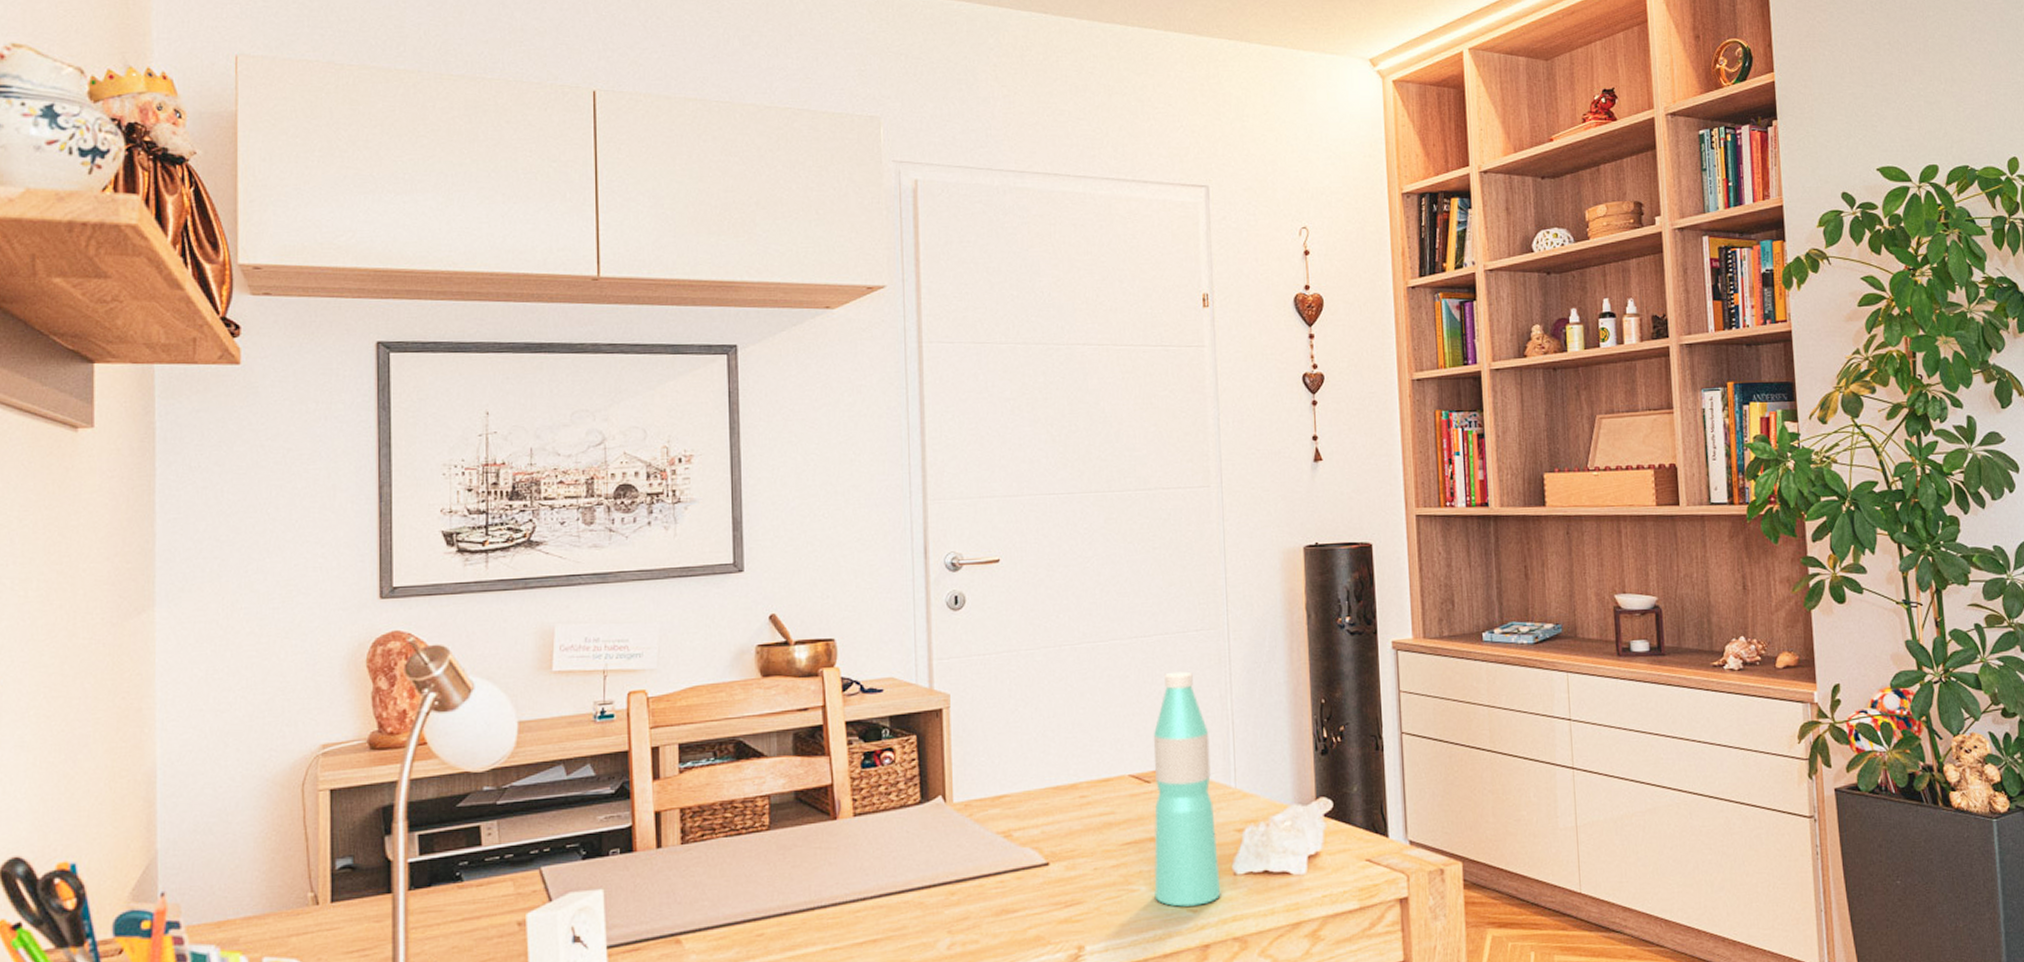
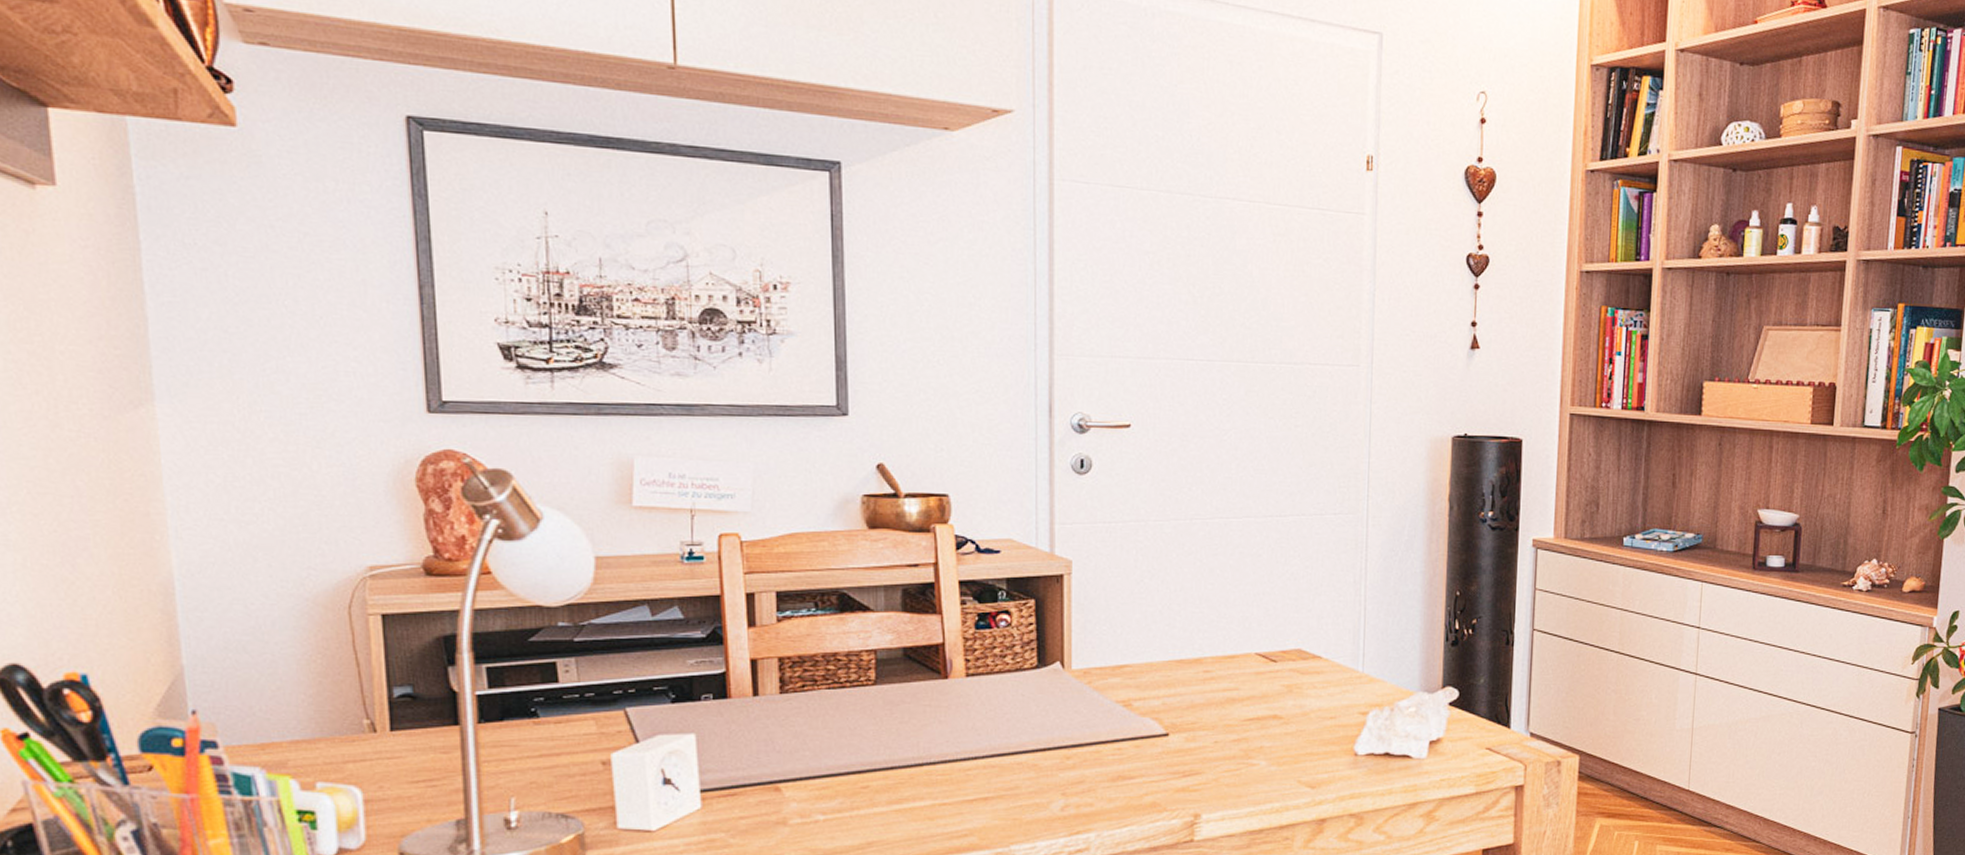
water bottle: present [1153,671,1221,907] -> none [1274,554,1341,782]

